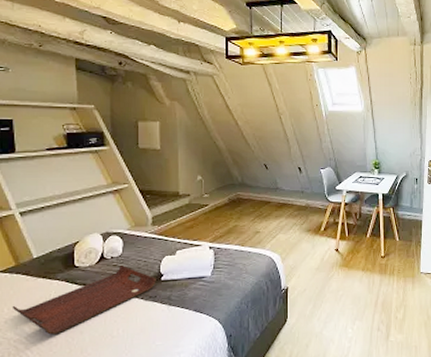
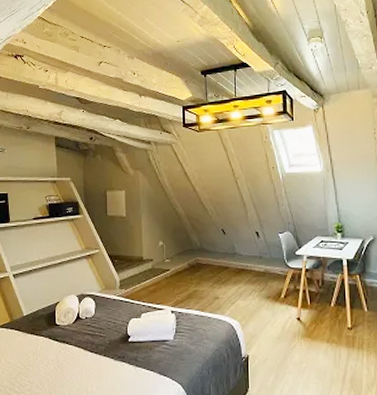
serving tray: present [12,265,156,335] -> none [7,326,124,386]

